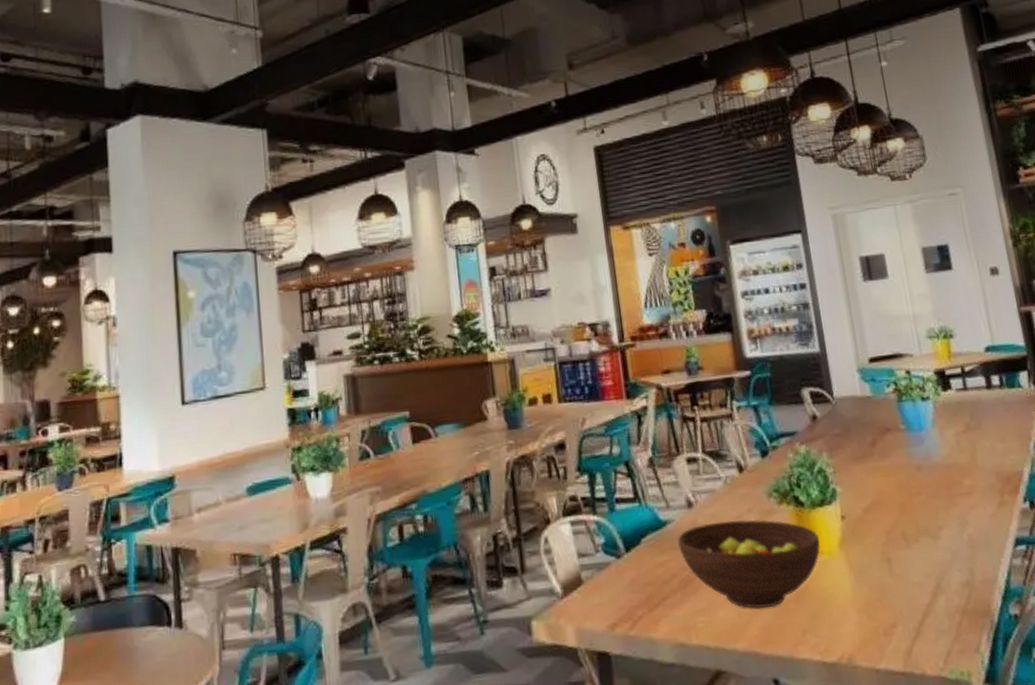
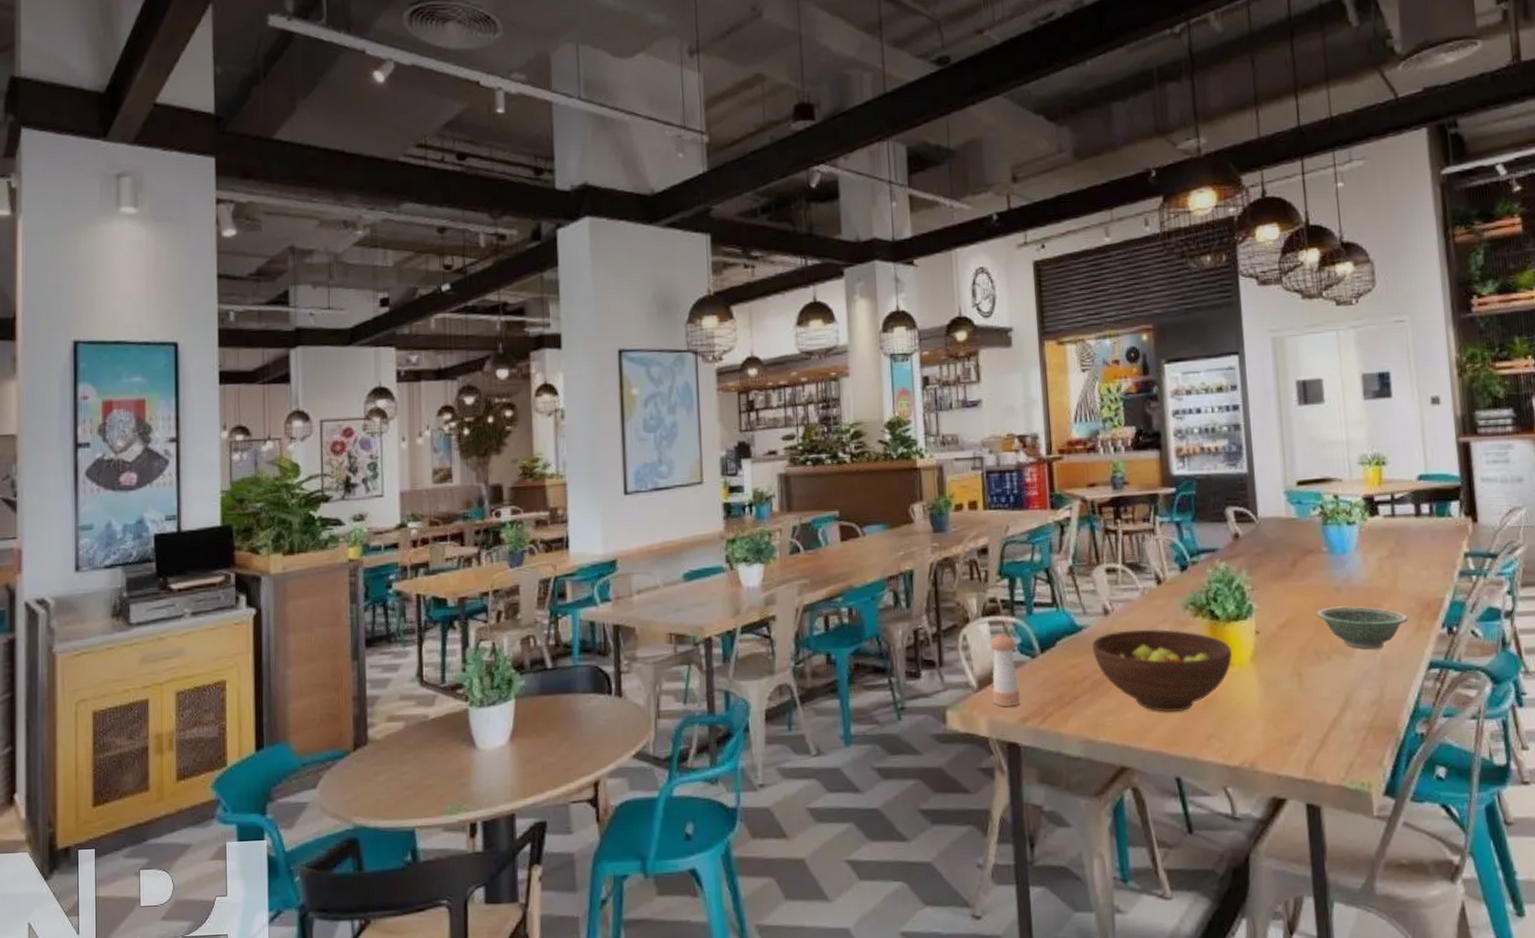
pepper shaker: none [572,534,608,613] -> present [990,634,1020,707]
bowl: none [899,484,991,529] -> present [1316,606,1409,649]

